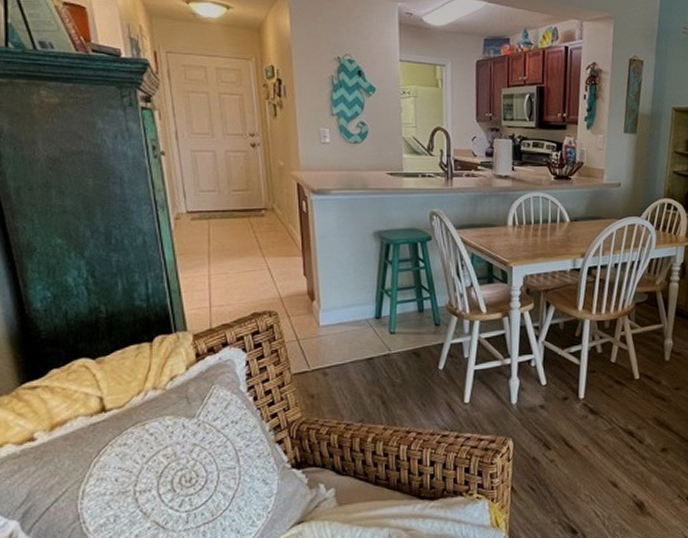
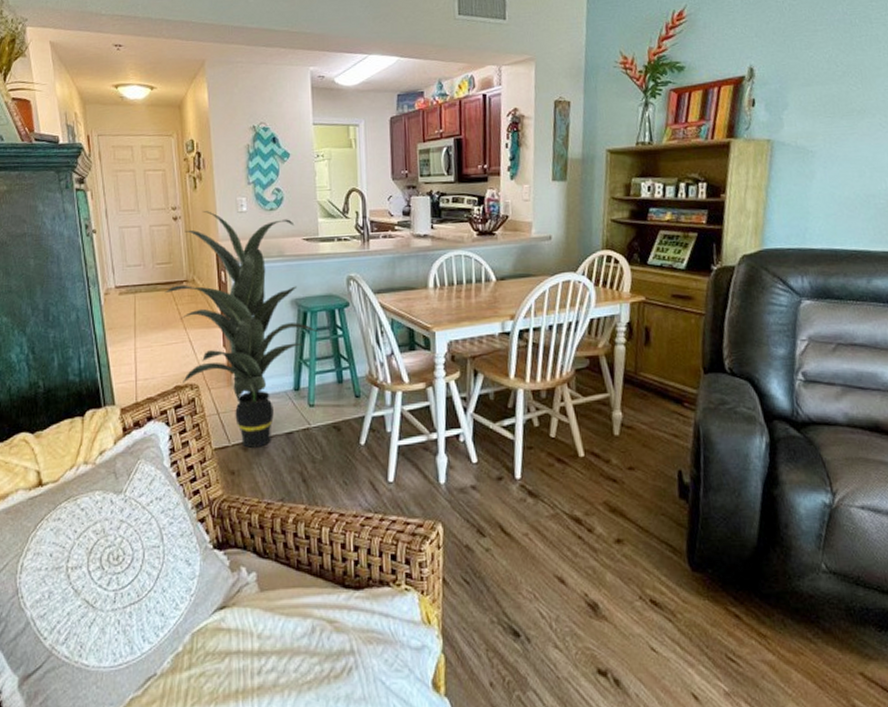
indoor plant: none [241,140,402,373] -> present [164,211,319,448]

